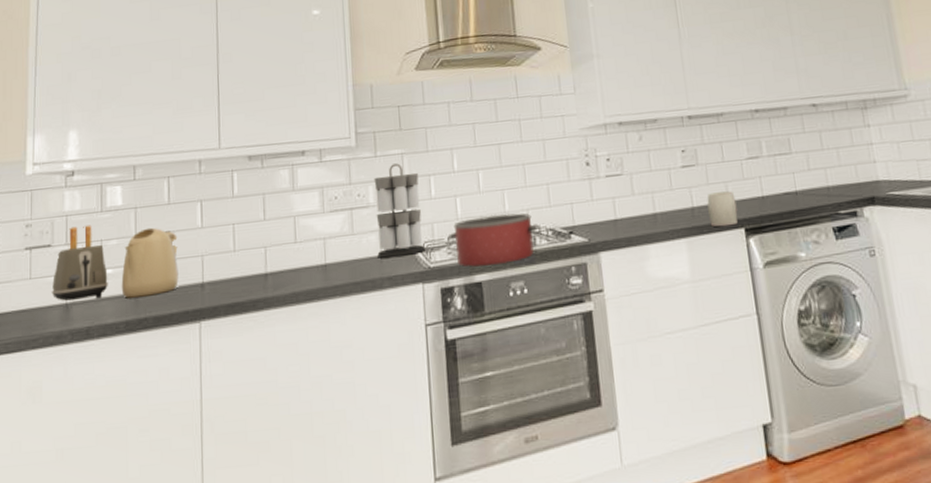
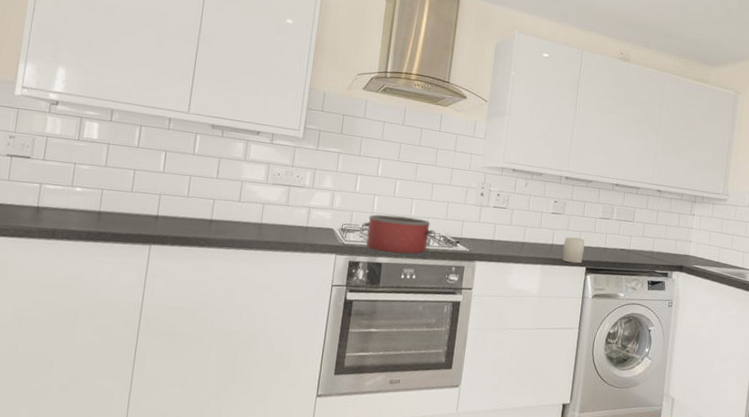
toaster: present [51,225,108,302] -> none [25,146,77,210]
kettle: present [121,227,179,299] -> none [87,162,141,217]
spice rack: present [374,163,425,259] -> none [304,159,350,232]

